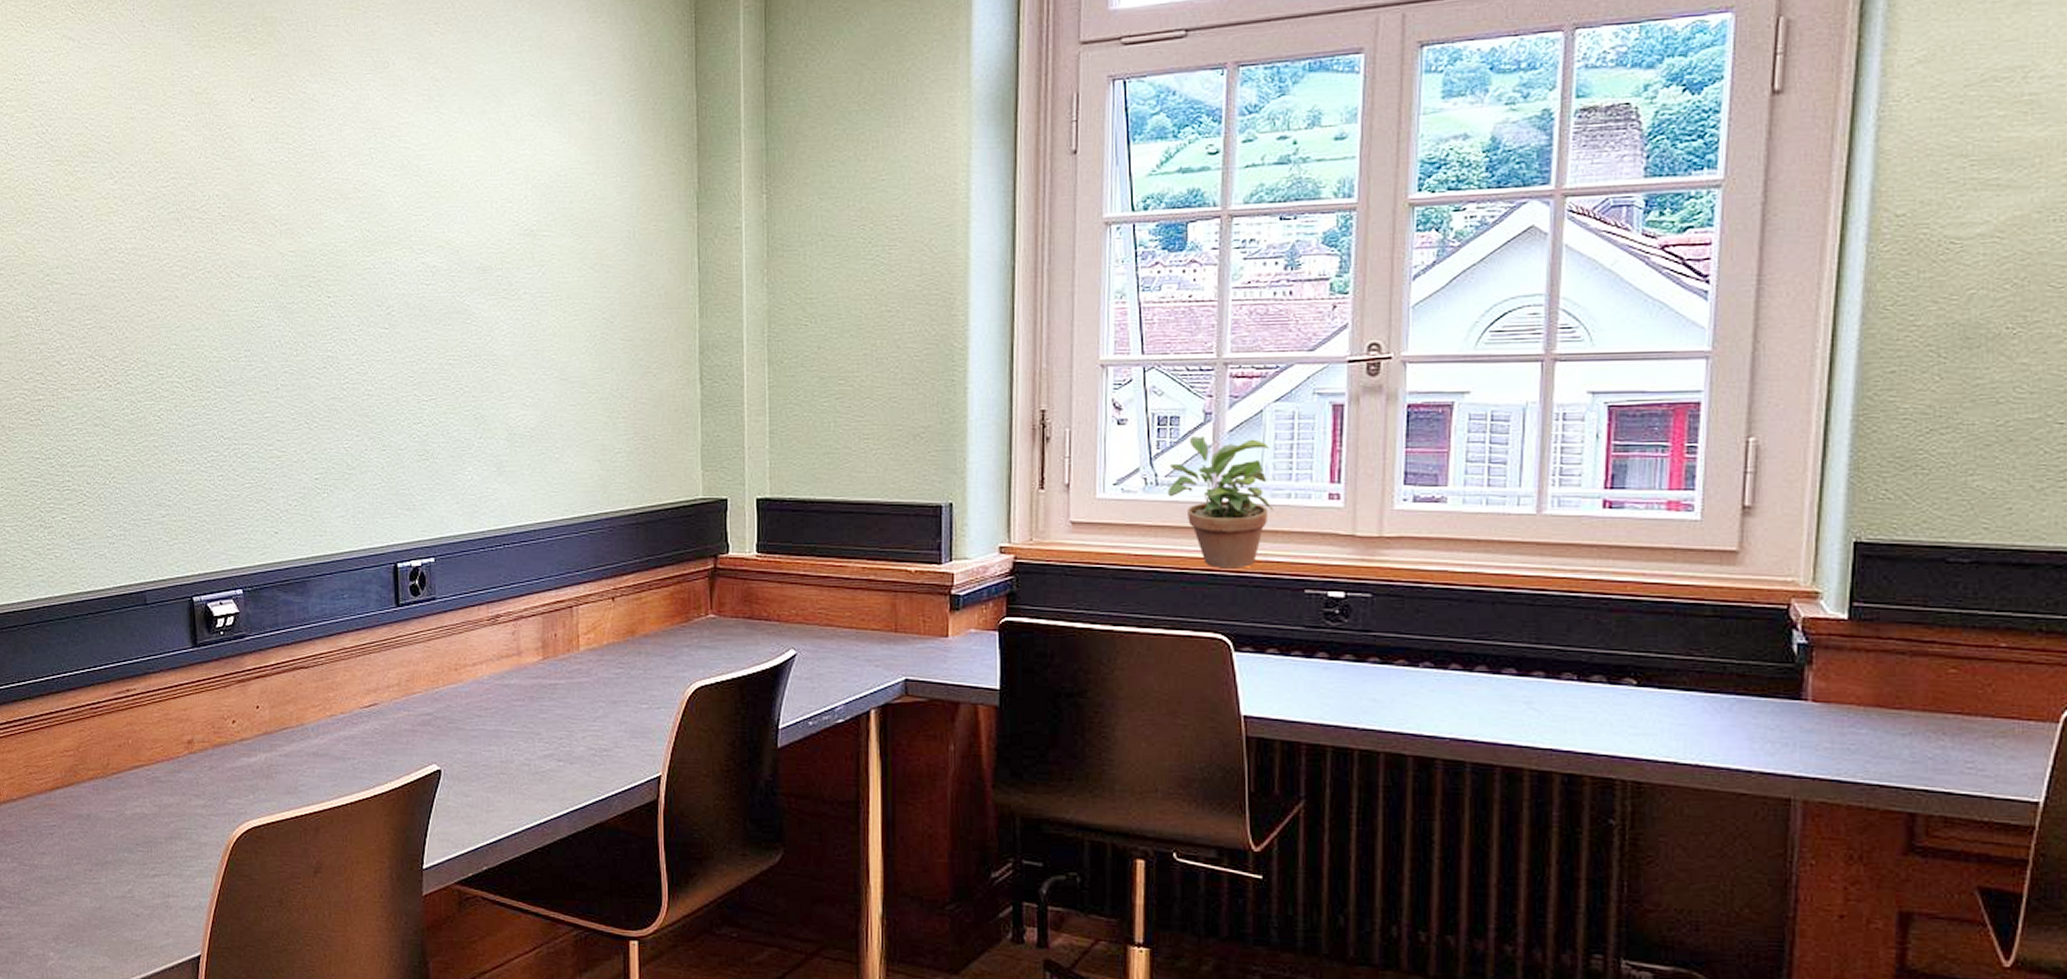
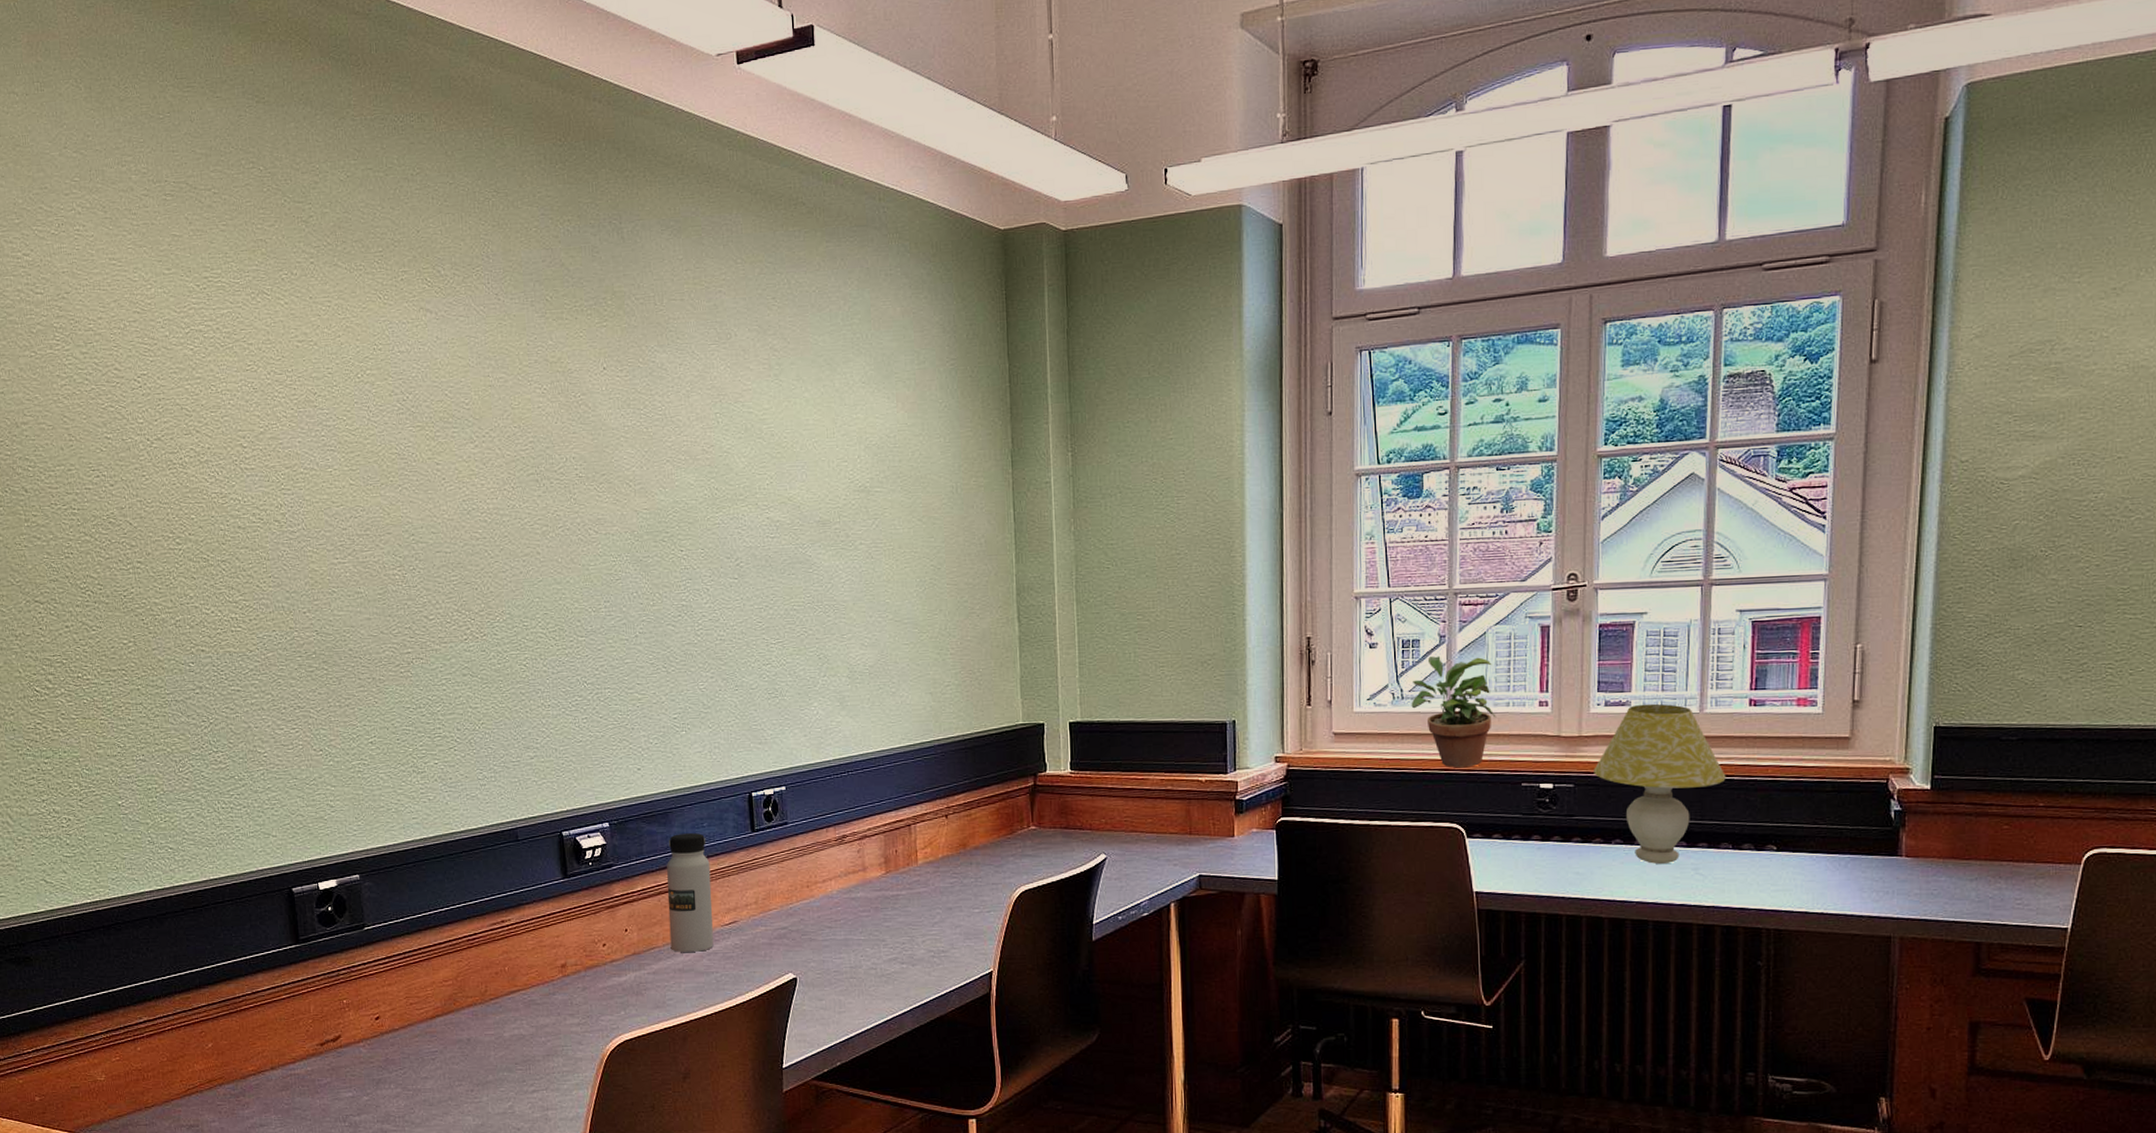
water bottle: none [302,605,351,735] -> present [667,833,714,952]
table lamp: none [1397,501,1570,695] -> present [1594,703,1726,865]

